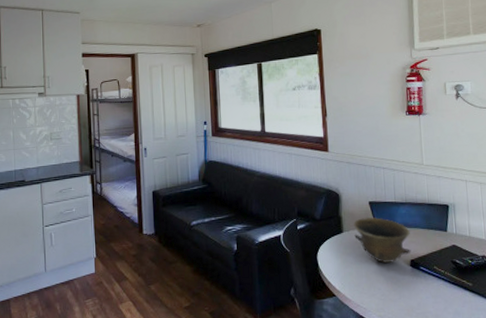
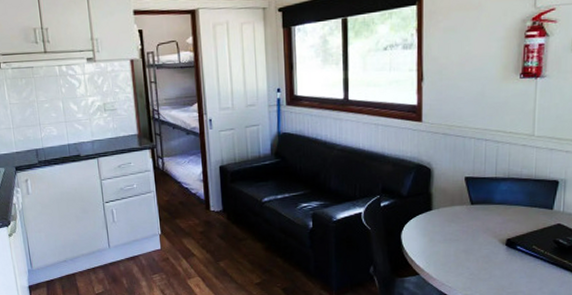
bowl: present [353,217,411,263] -> none [445,194,509,242]

